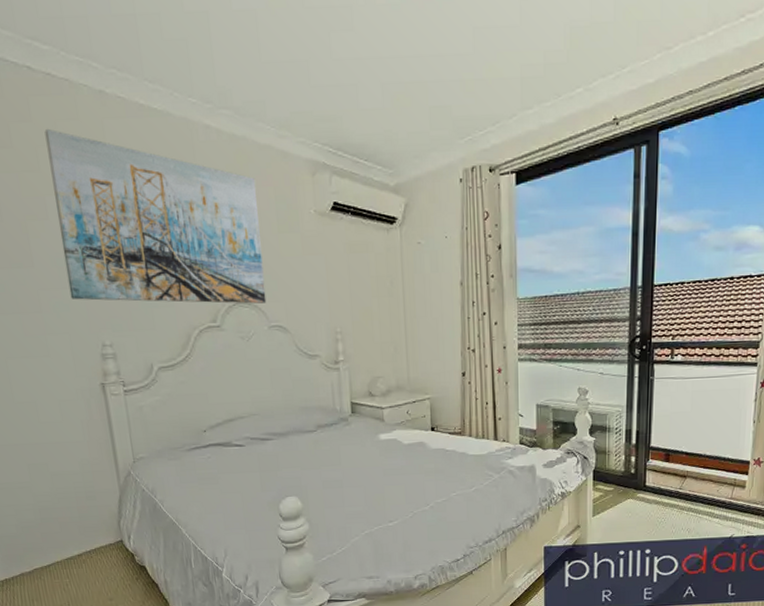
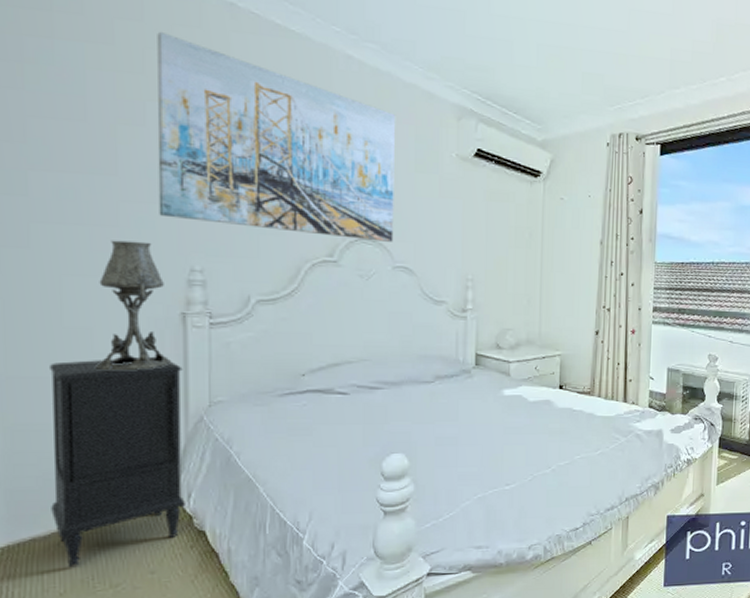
nightstand: none [10,422,127,596] -> present [50,356,185,568]
table lamp: none [35,323,99,437] -> present [94,240,171,371]

